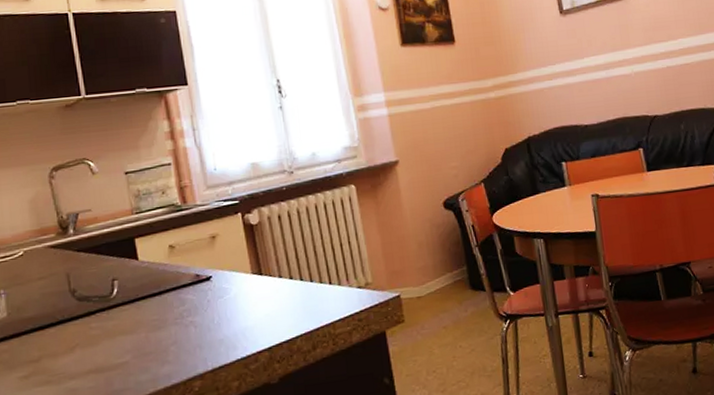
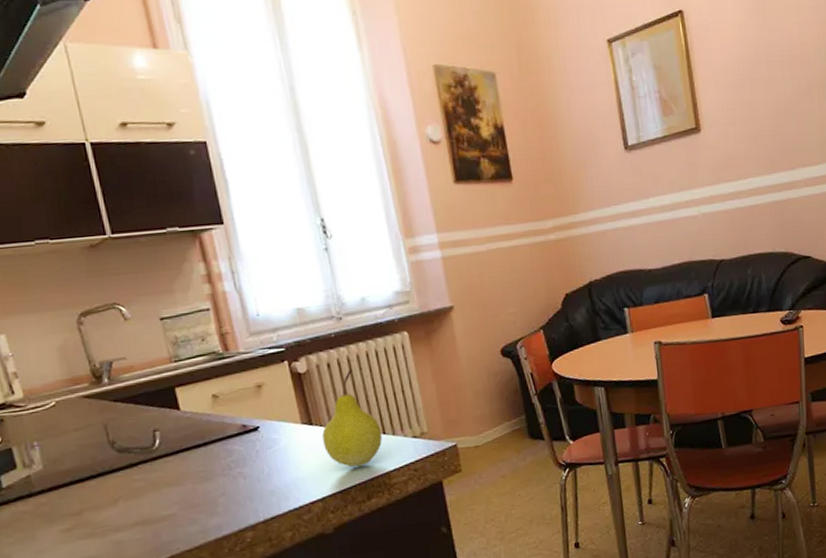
fruit: none [271,221,329,317] -> present [322,369,383,467]

